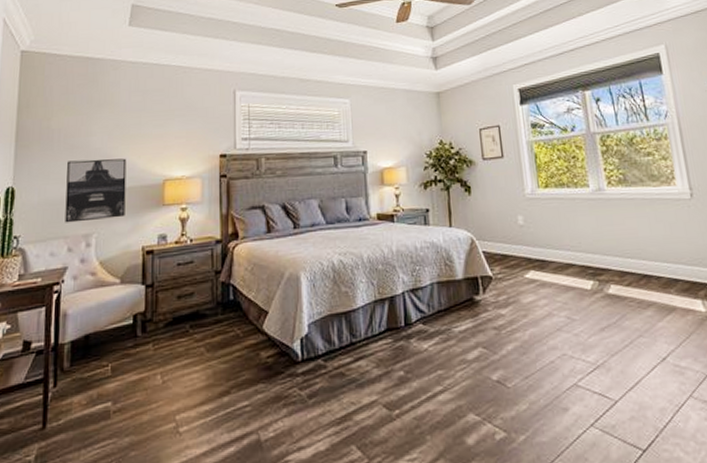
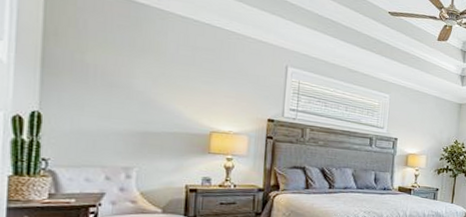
wall art: present [65,158,127,223] -> none [102,97,172,157]

